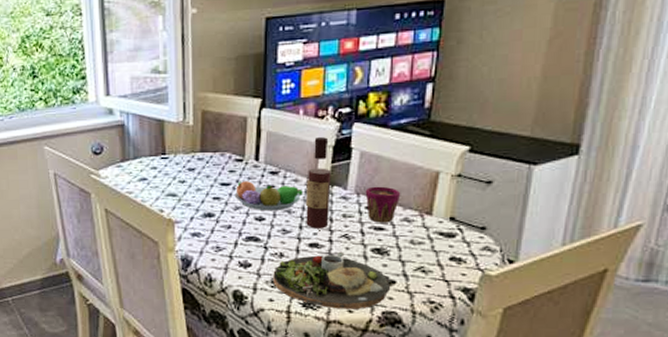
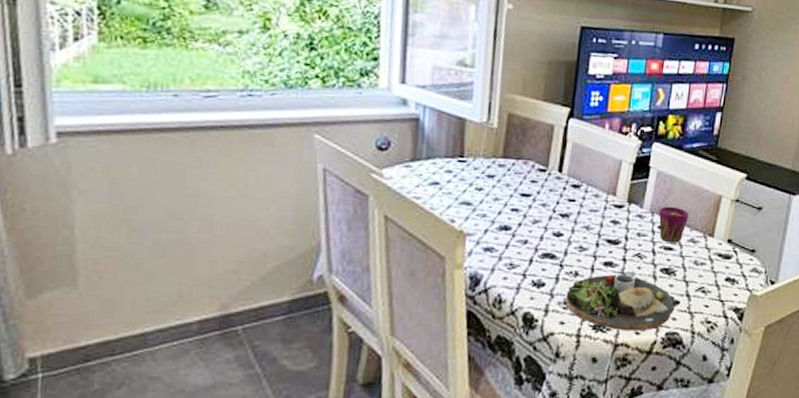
fruit bowl: present [234,181,303,211] -> none [534,193,603,227]
wine bottle: present [306,137,331,229] -> none [603,153,630,247]

